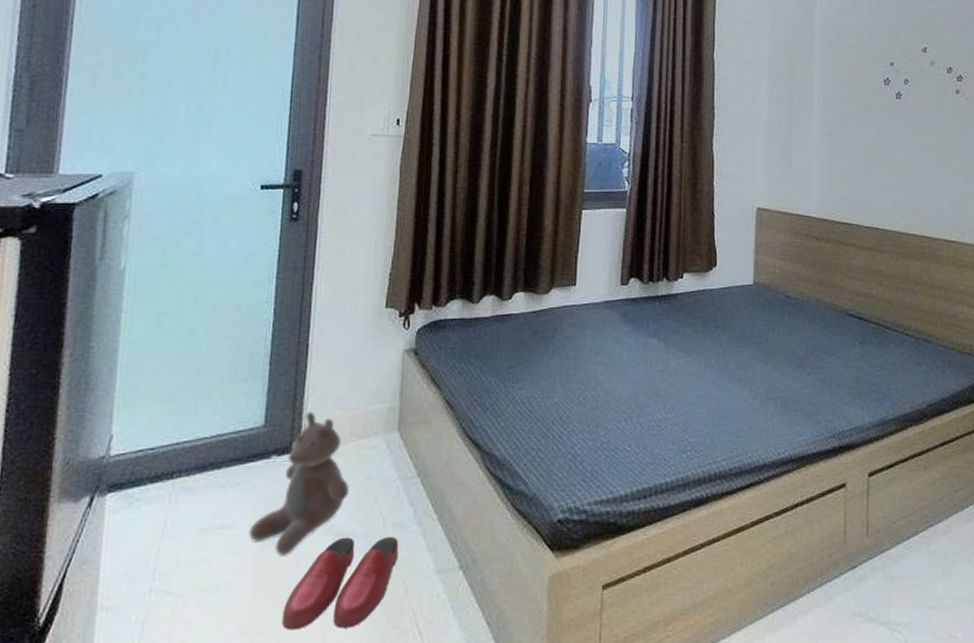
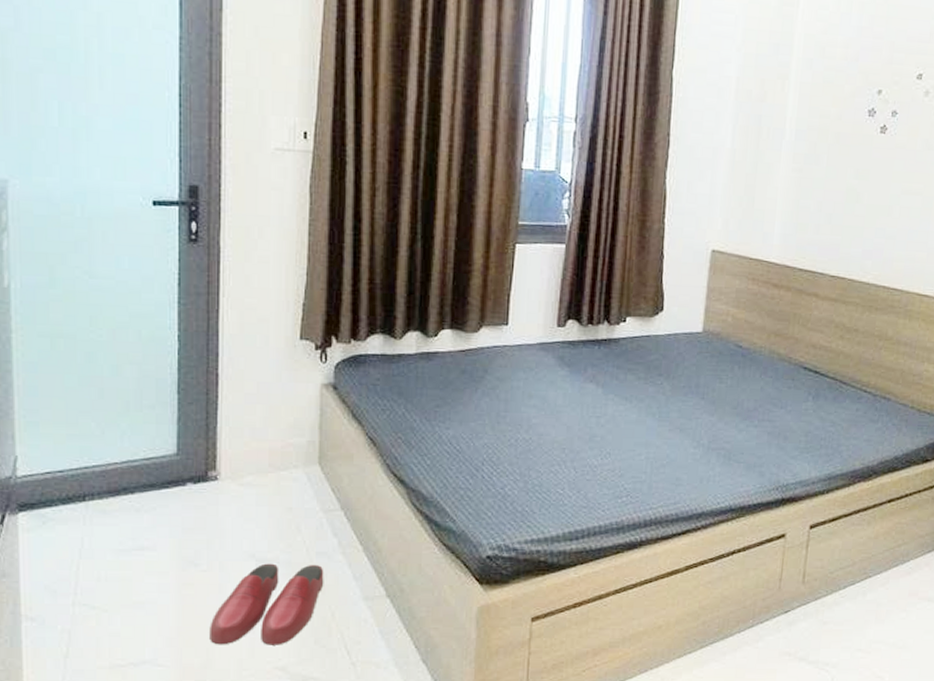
bear: present [249,412,350,555] -> none [169,442,271,578]

